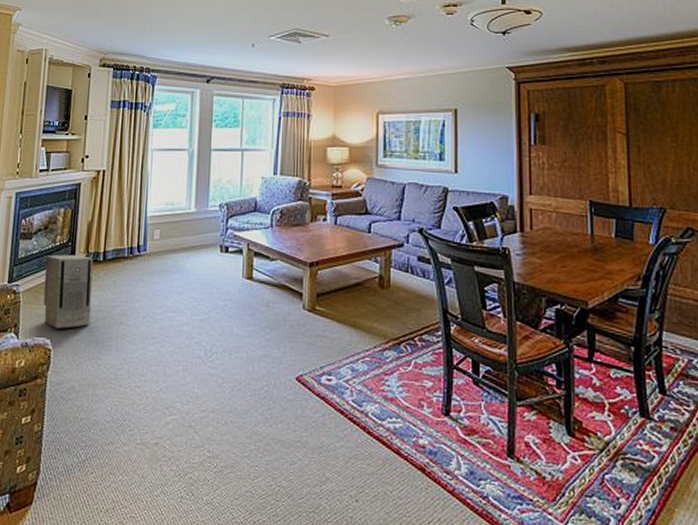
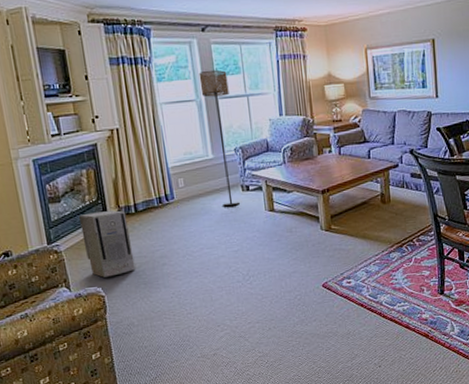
floor lamp: none [195,121,225,267] -> present [199,69,240,207]

